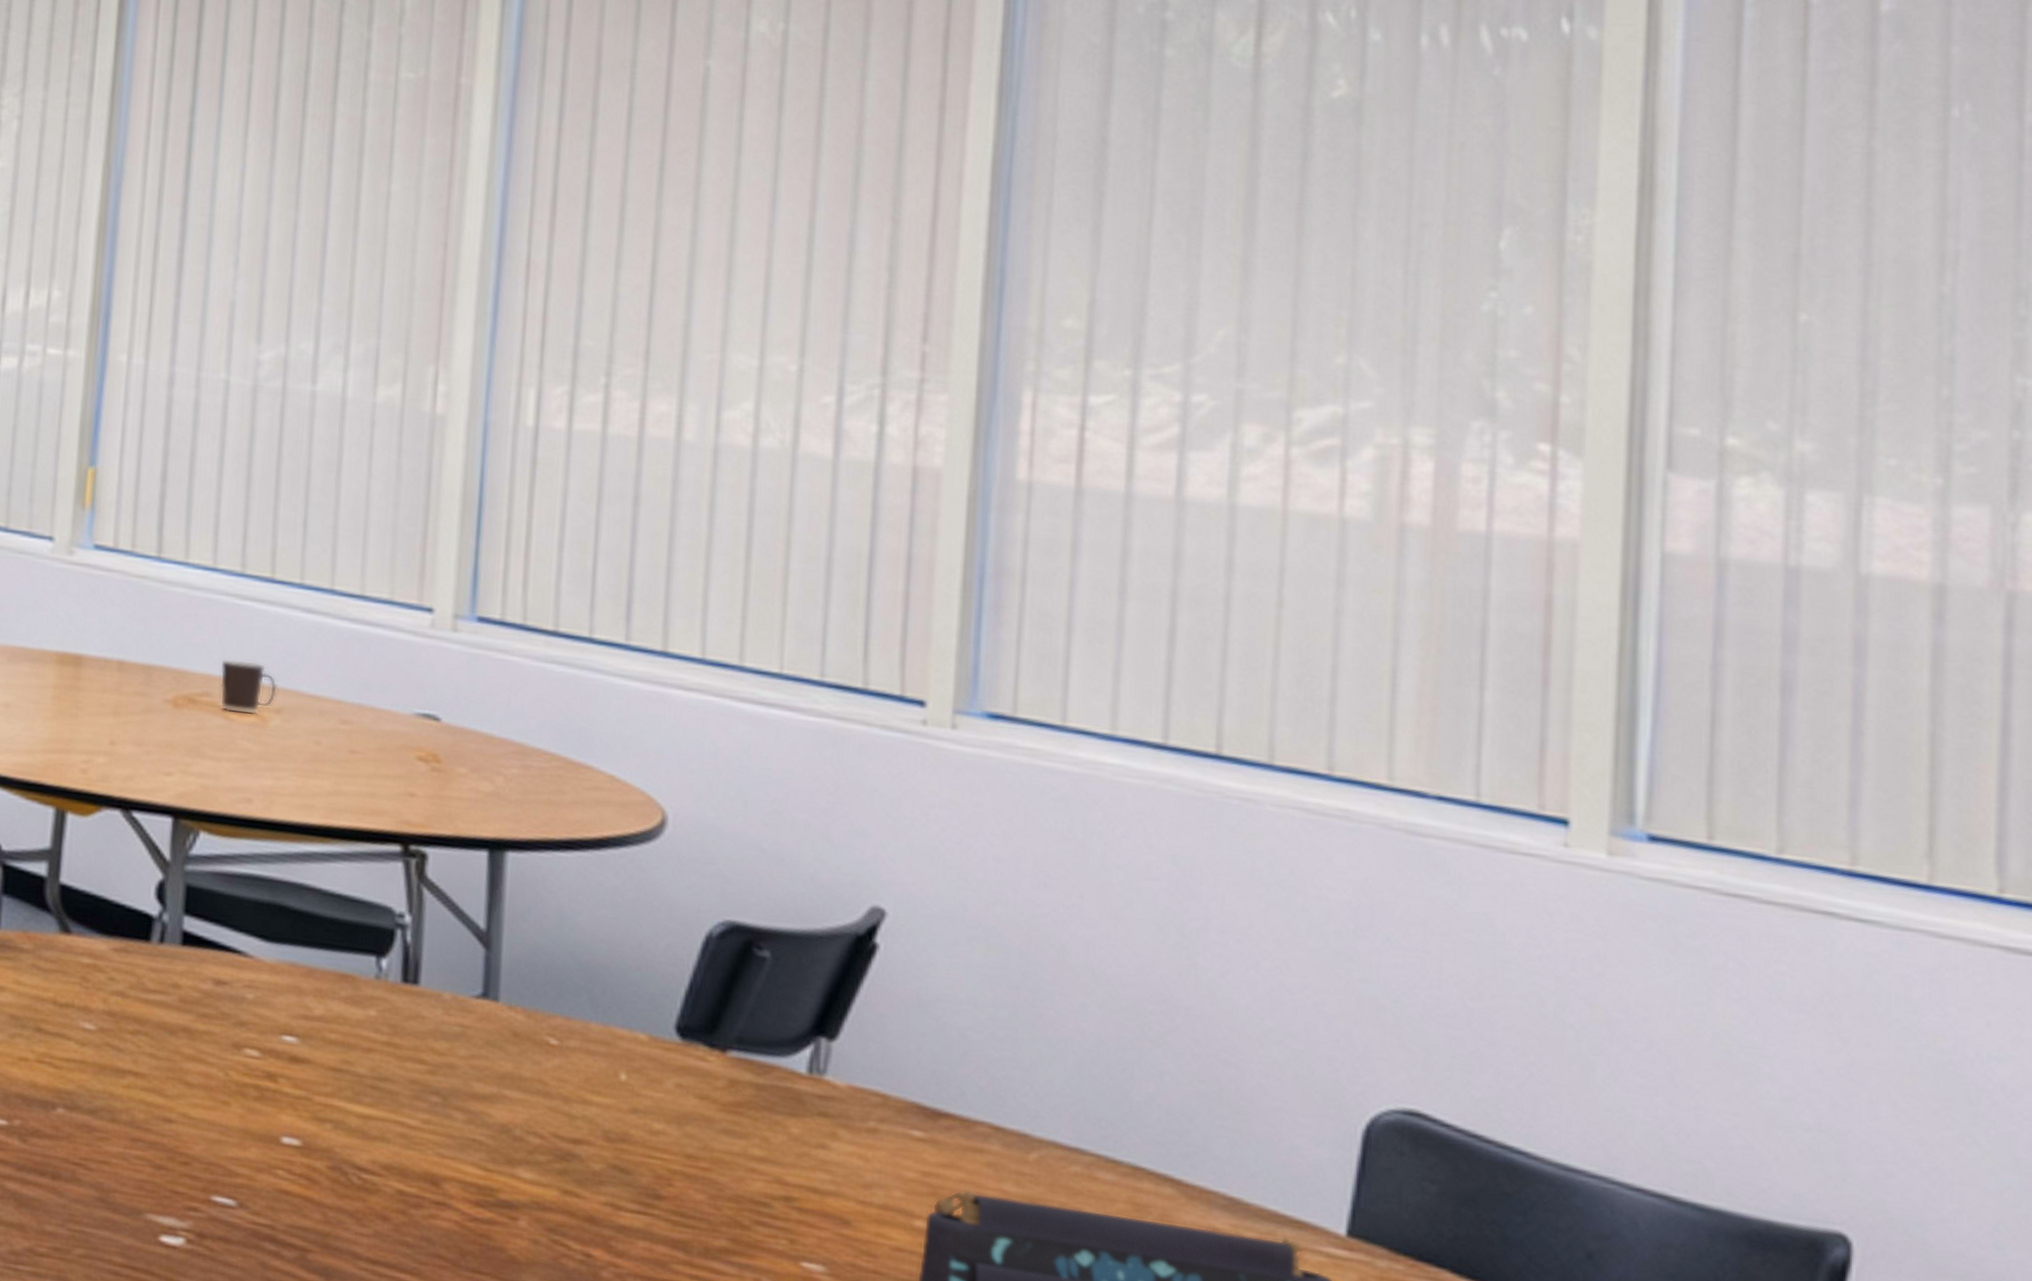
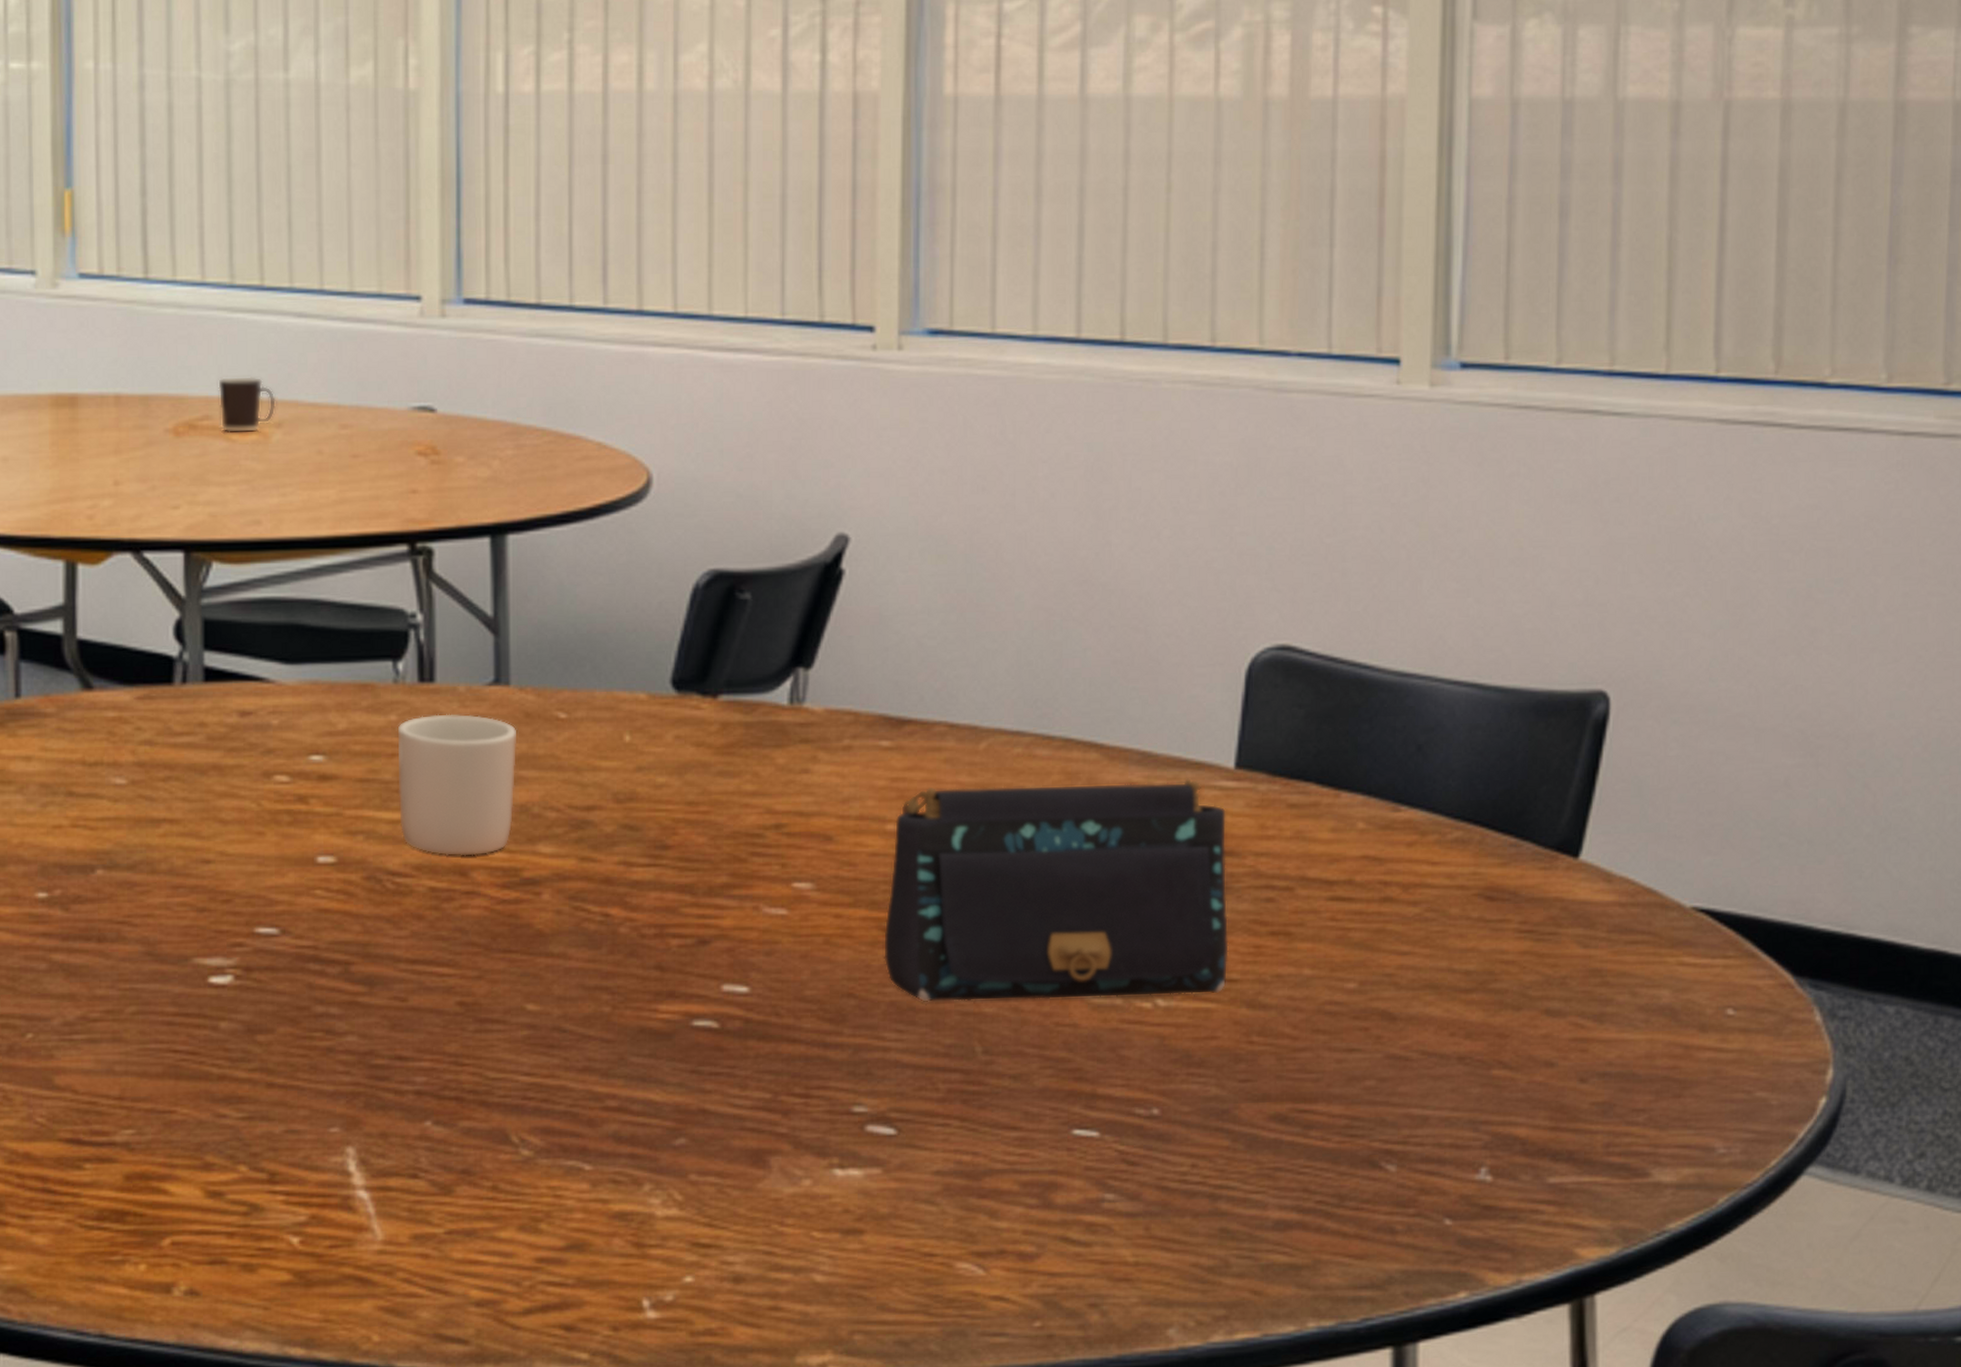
mug: none [371,1016,503,1168] -> present [397,714,517,856]

